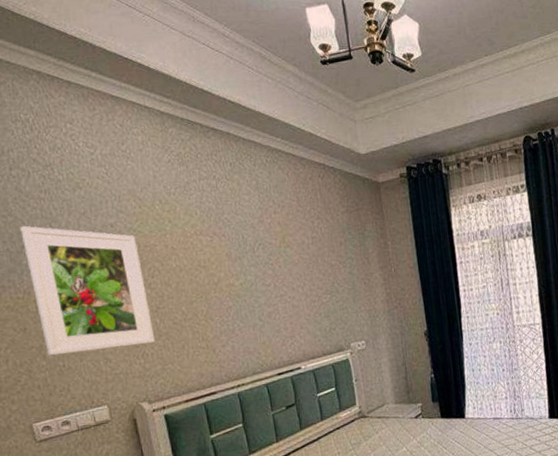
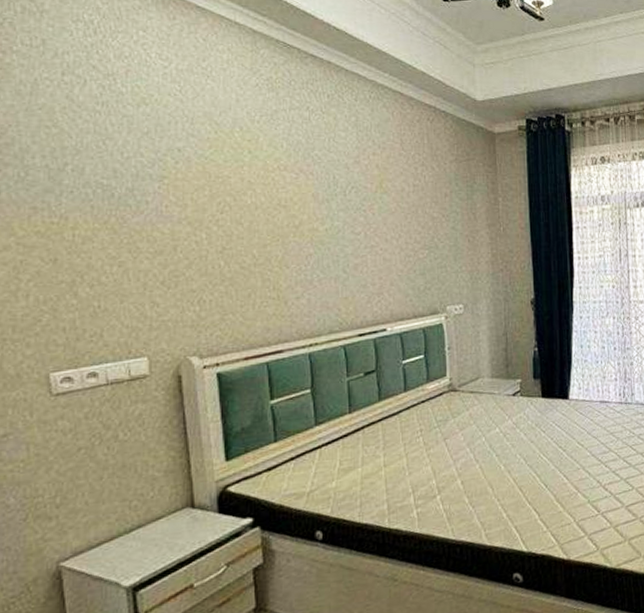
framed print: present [20,225,156,356] -> none [66,140,216,294]

